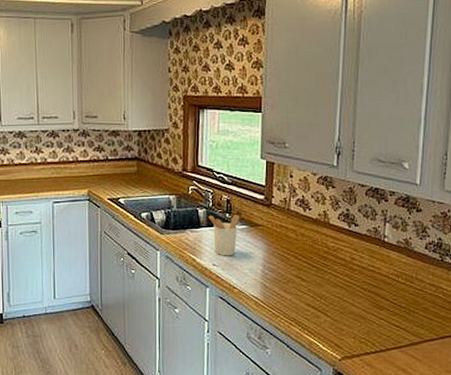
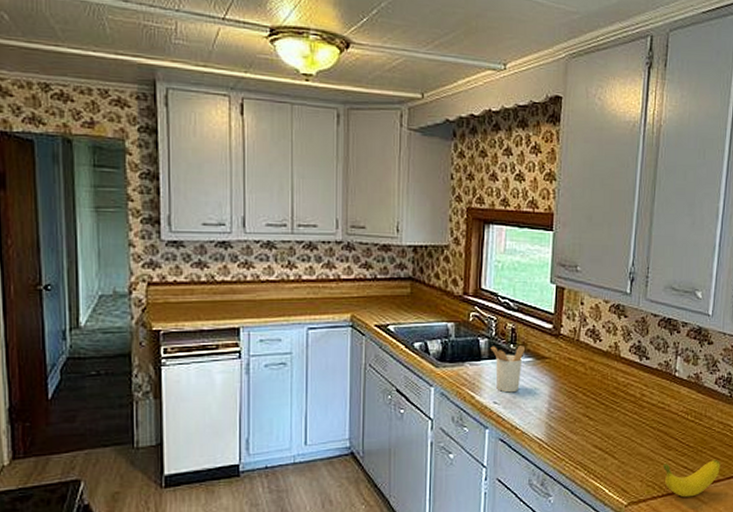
banana: none [375,319,434,354] -> present [663,459,720,498]

